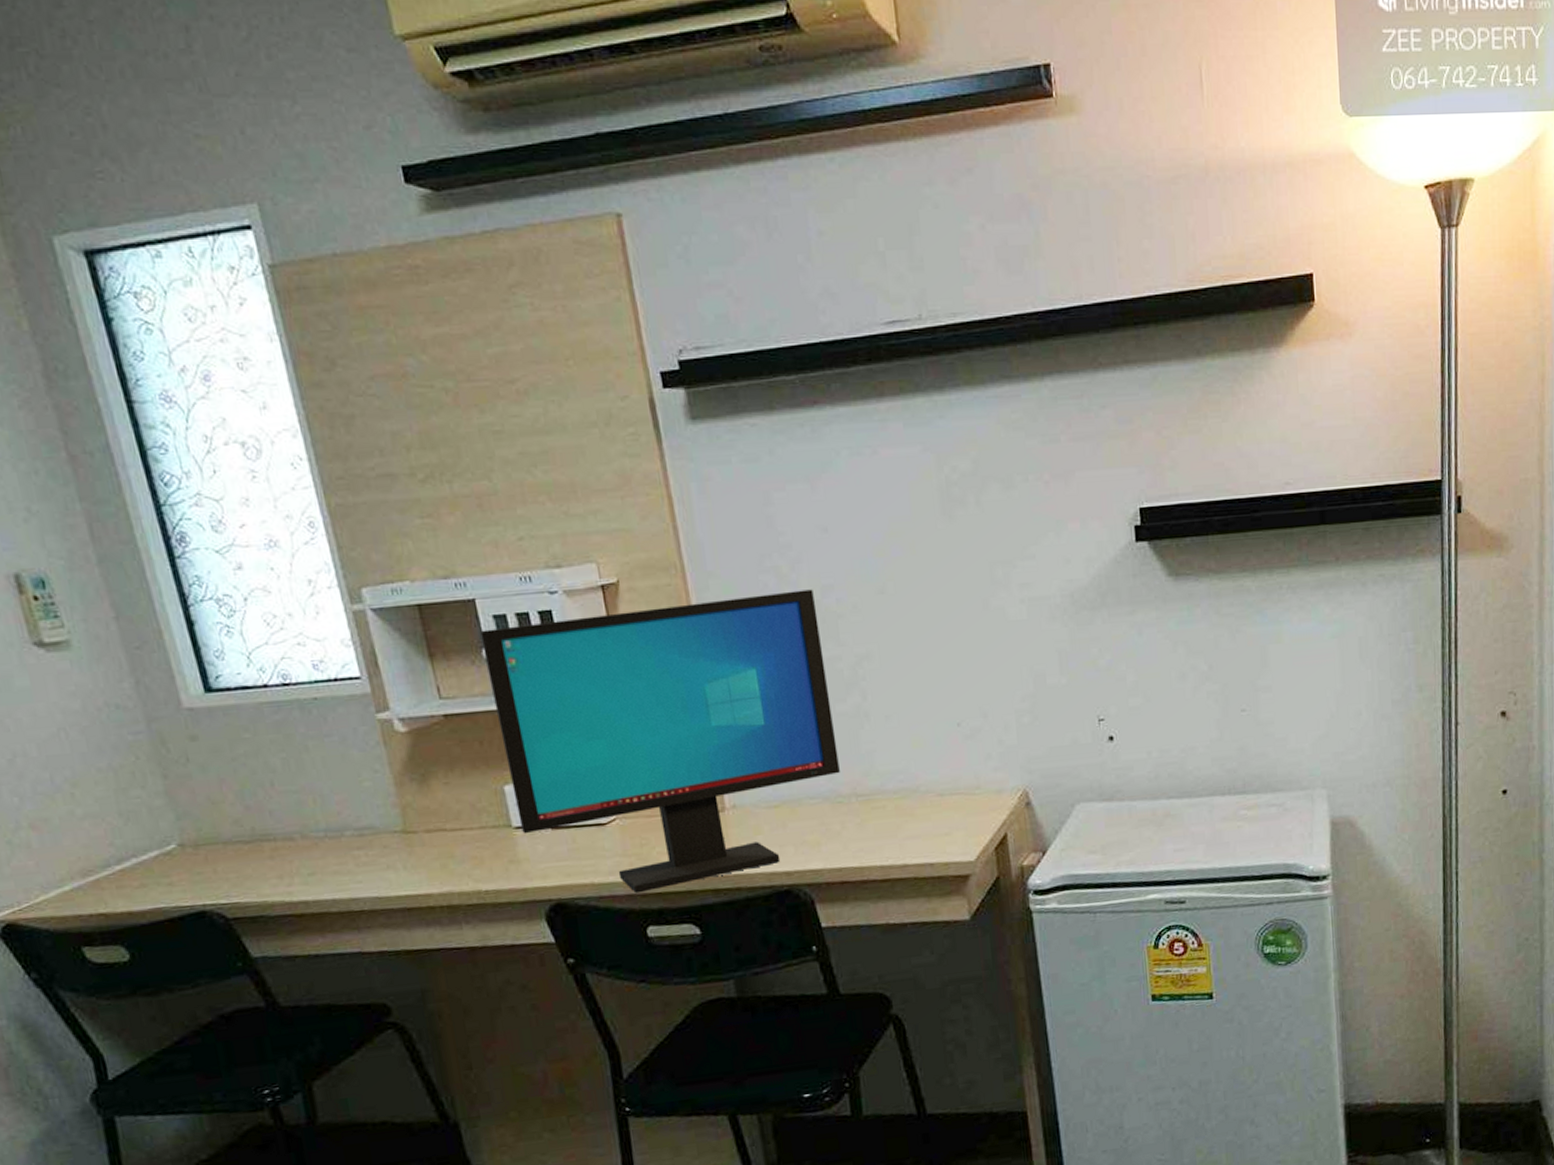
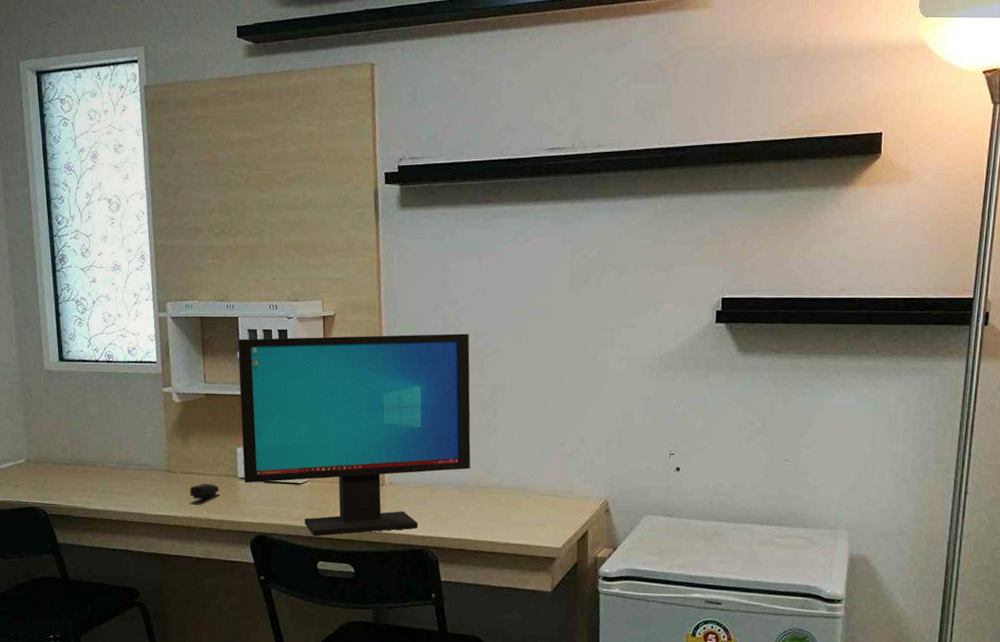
stapler: none [442,841,490,876] -> present [189,483,220,506]

